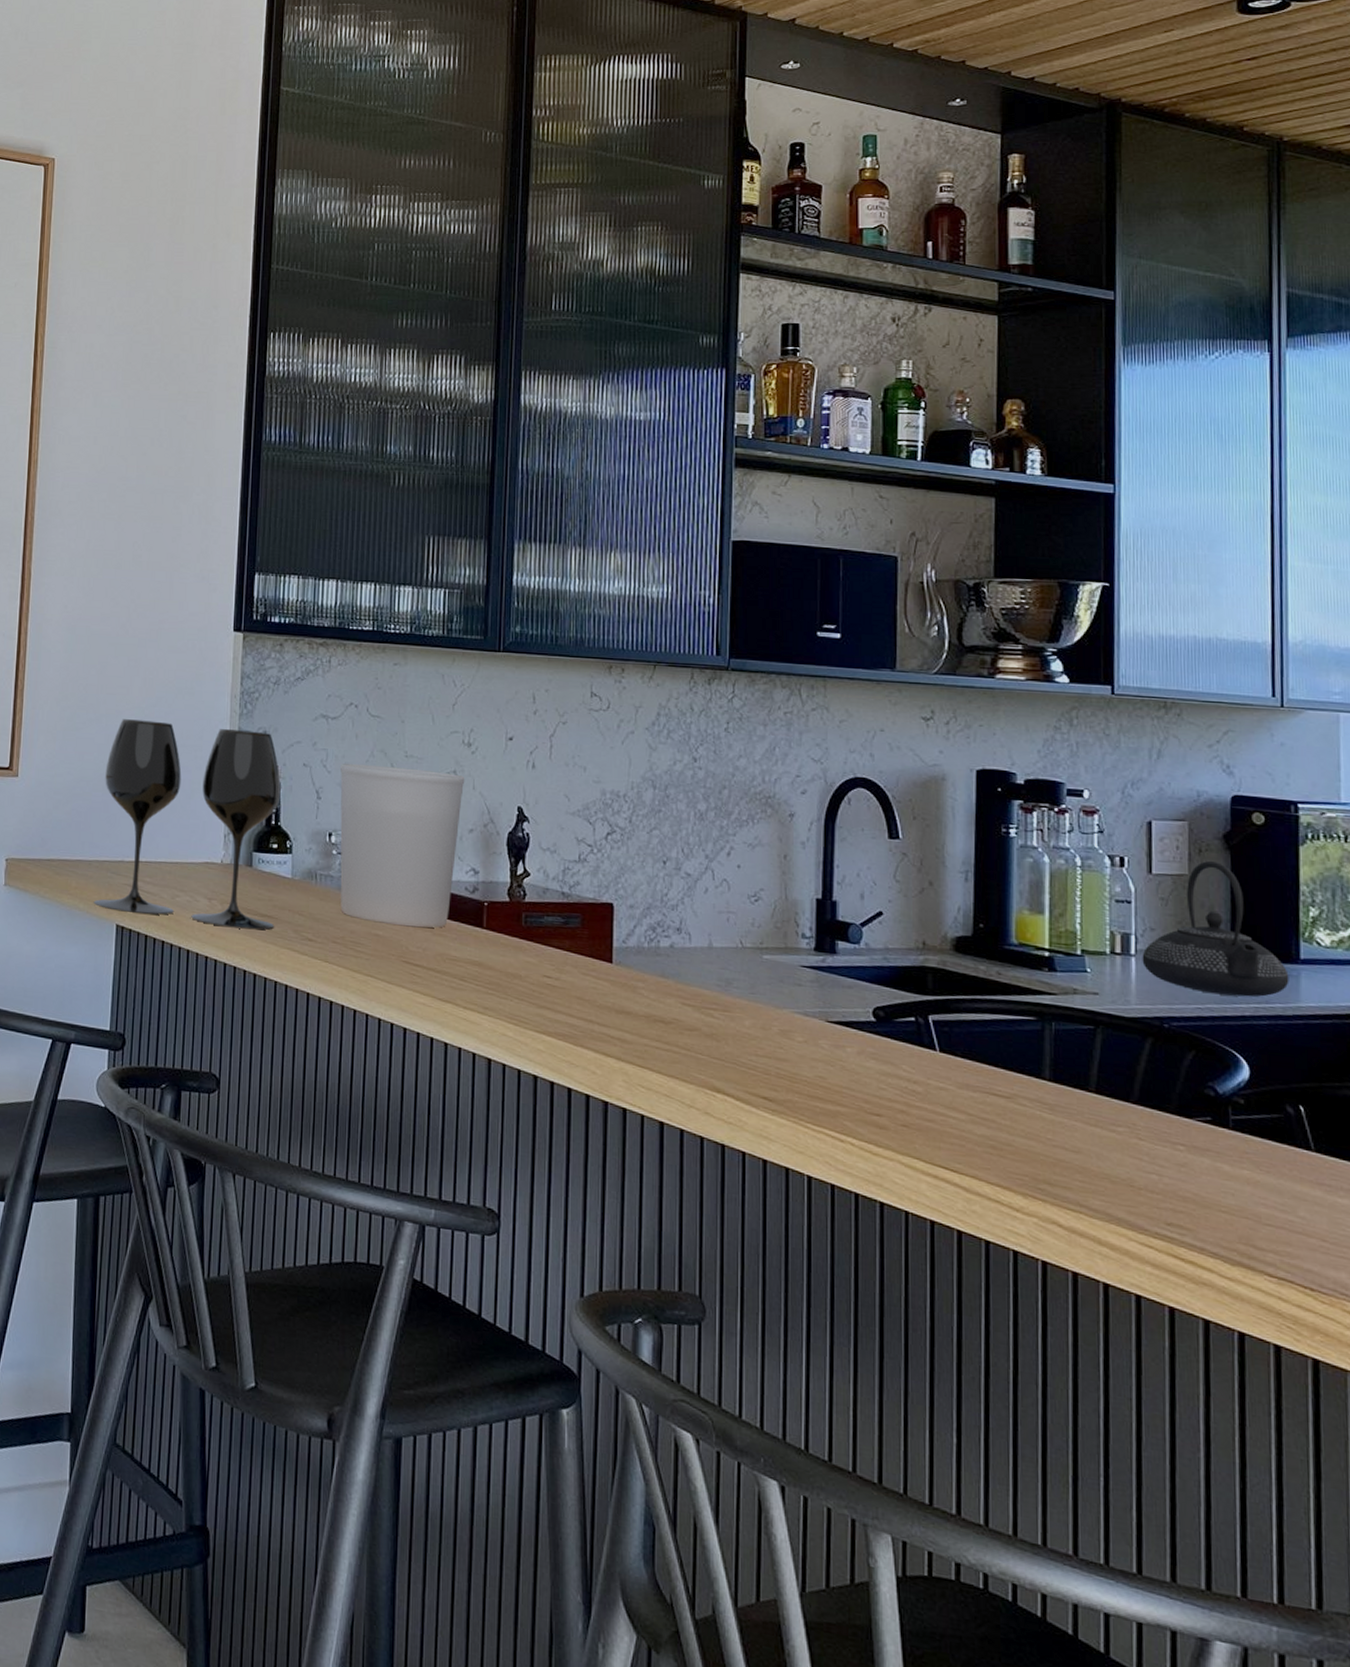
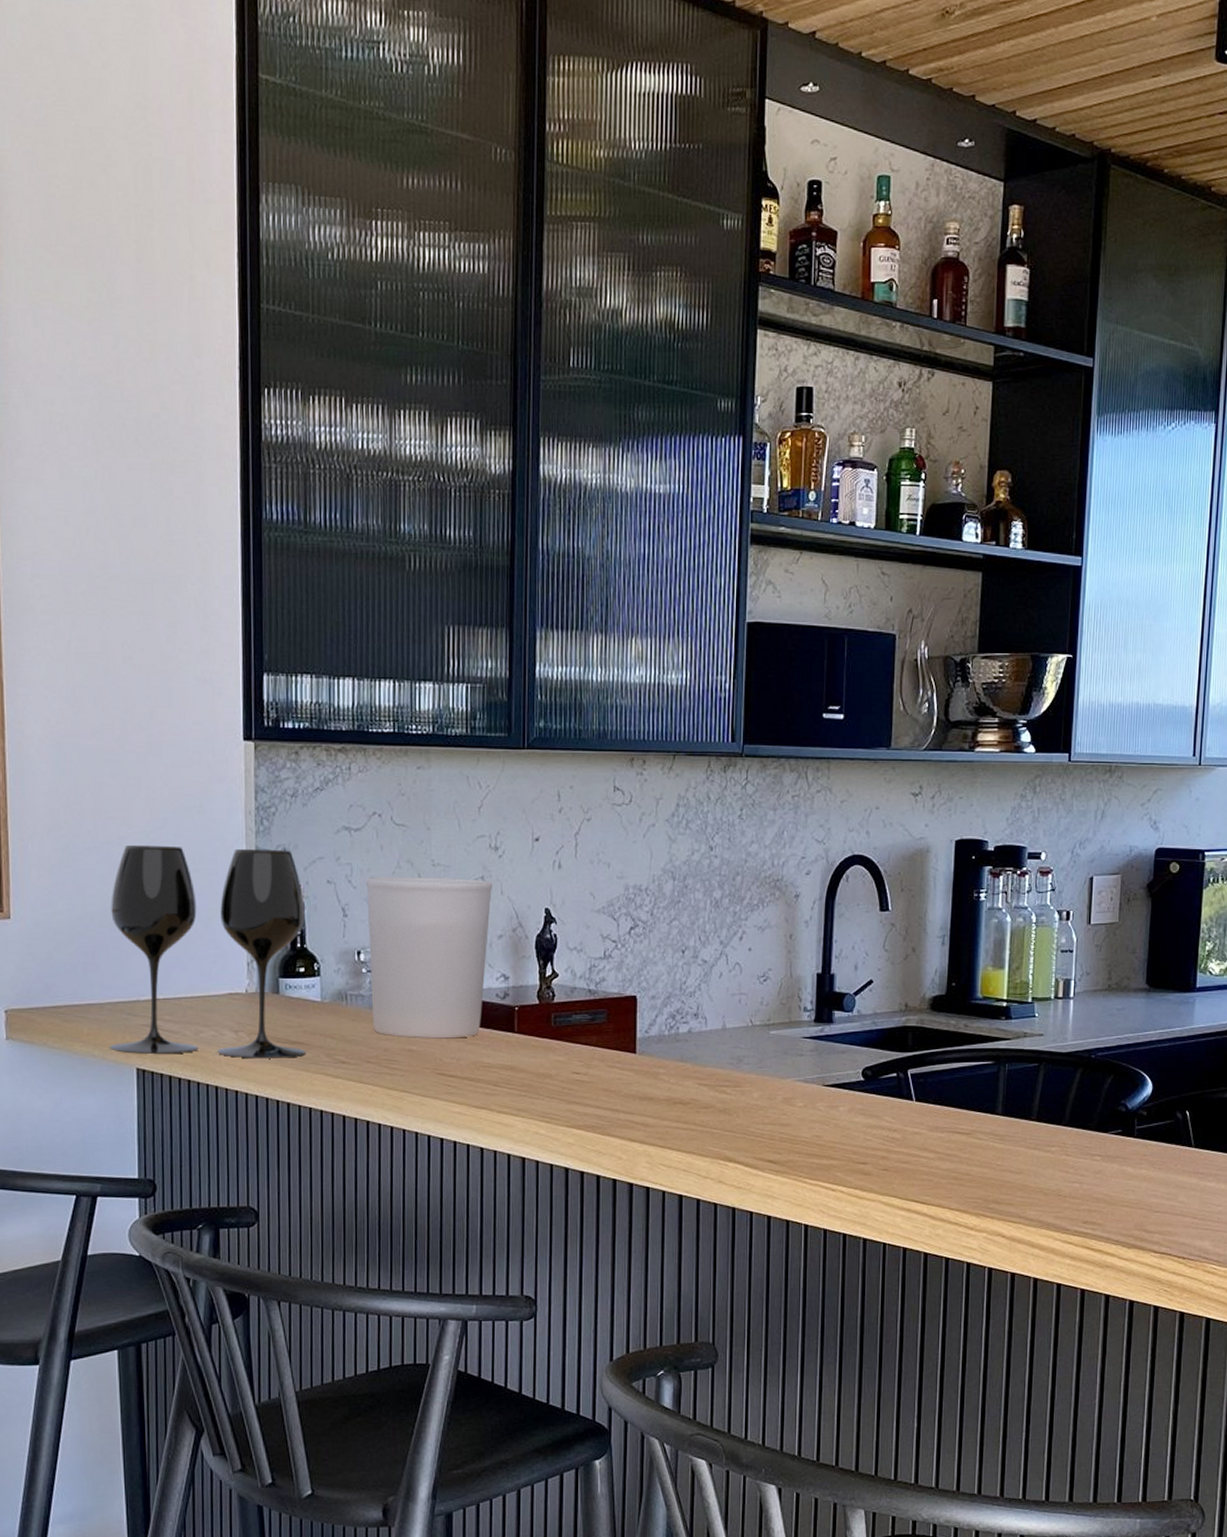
teapot: present [1142,860,1289,997] -> none [1078,908,1187,1025]

